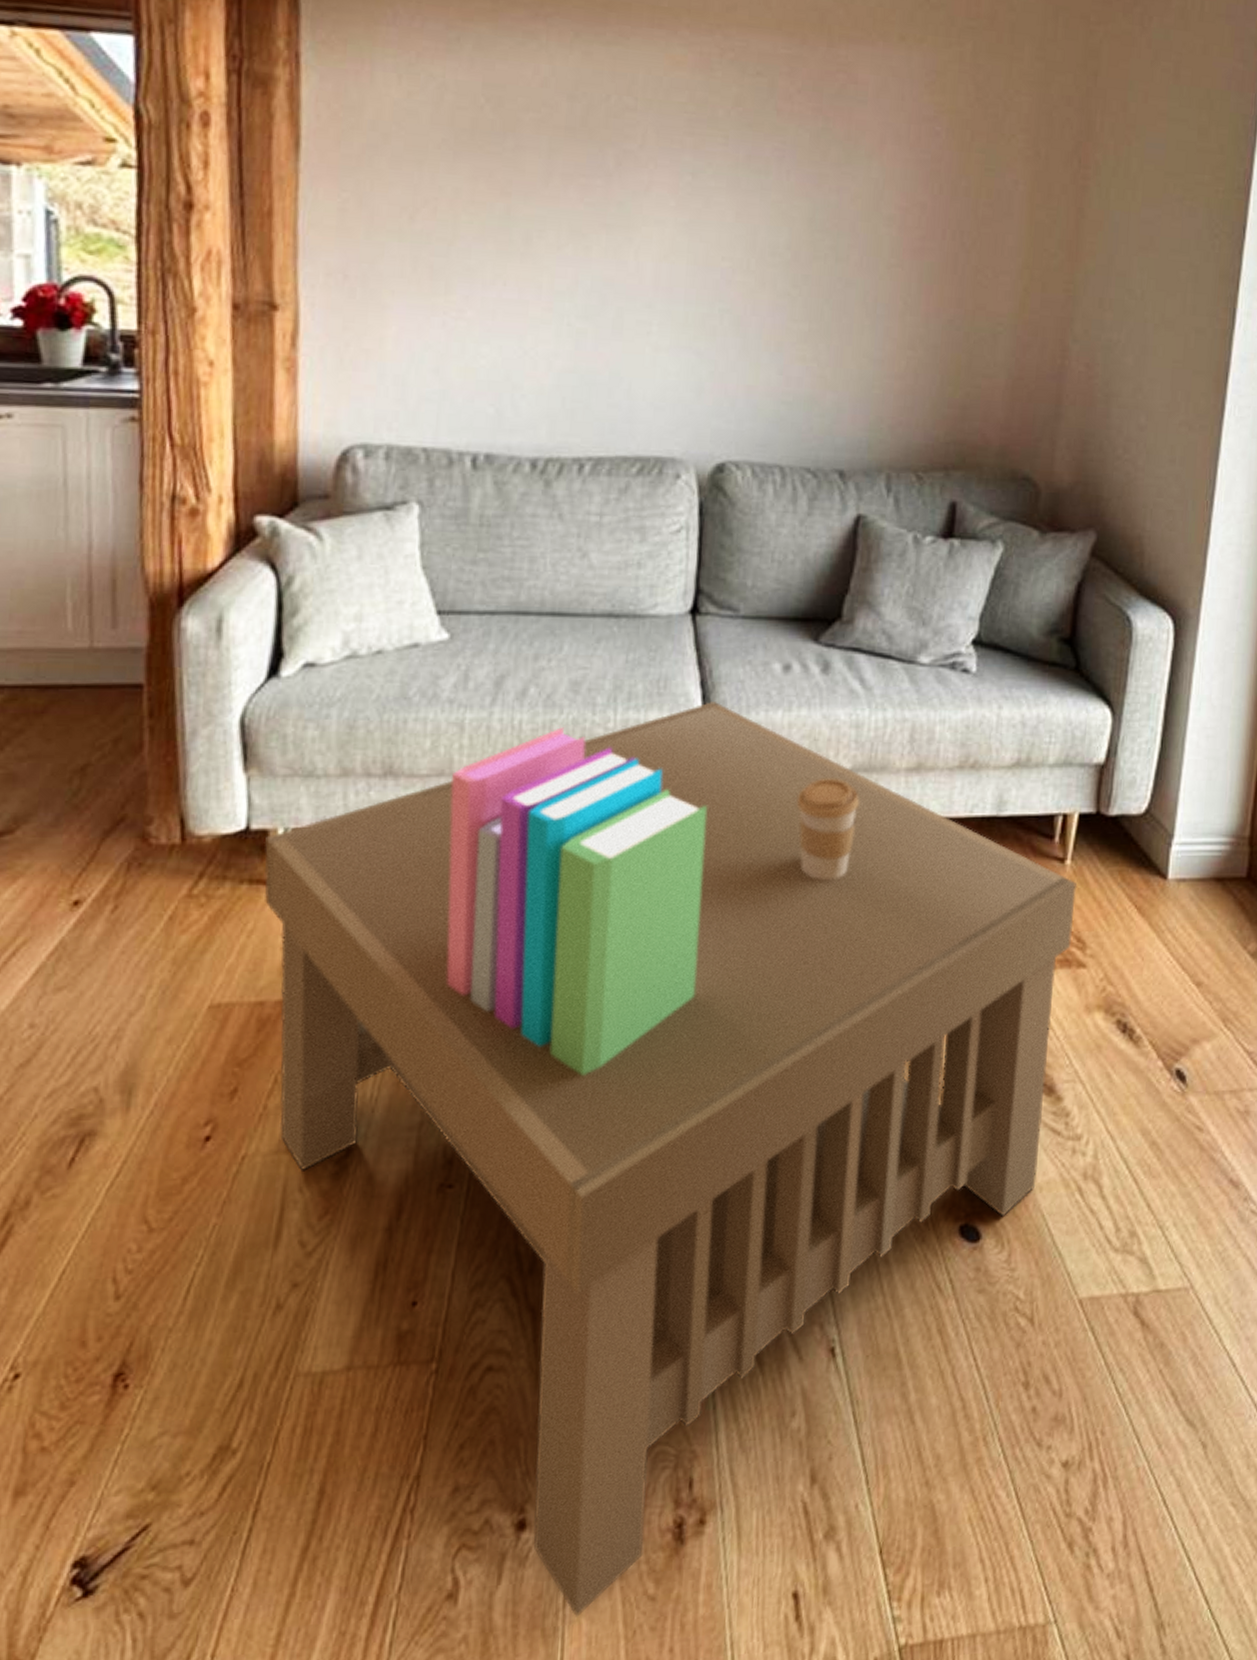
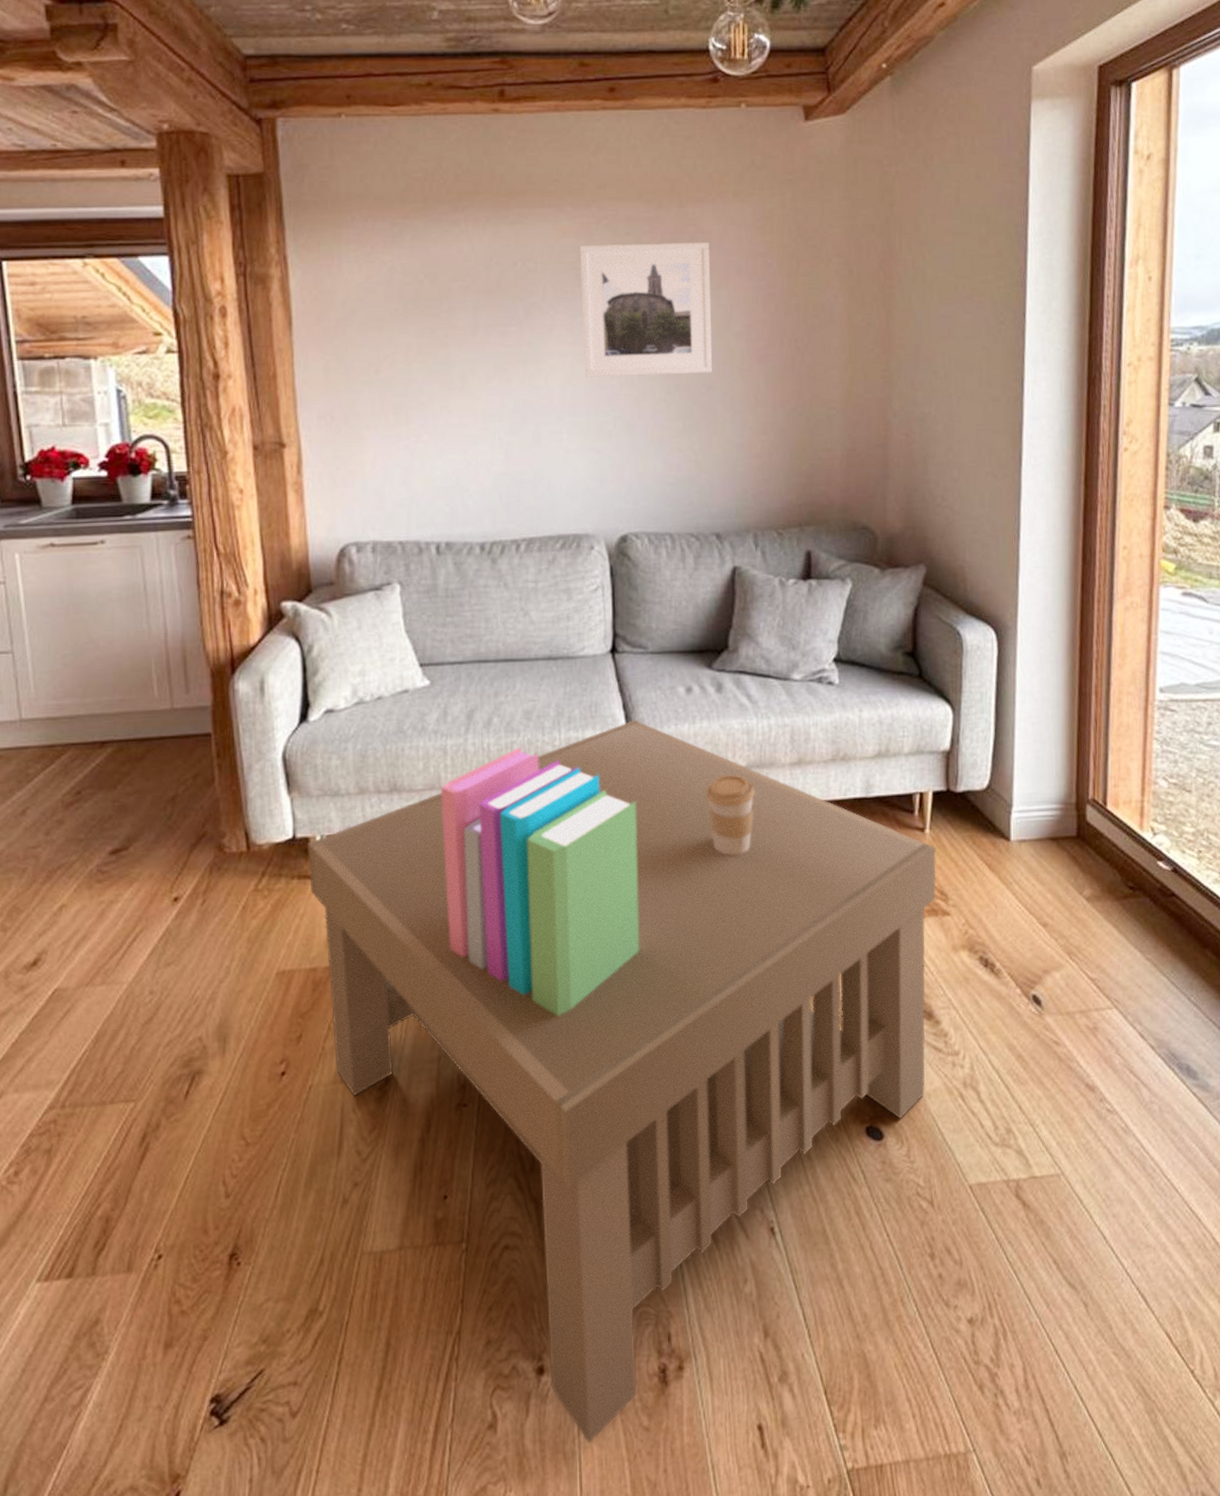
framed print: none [688,81,864,265] -> present [580,242,713,377]

